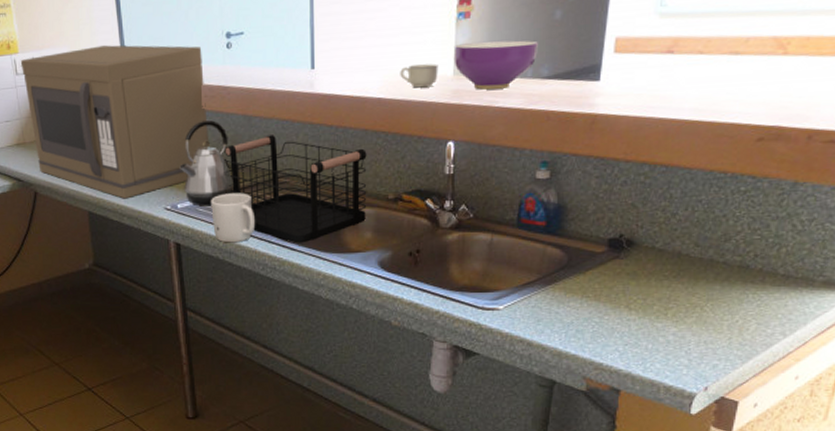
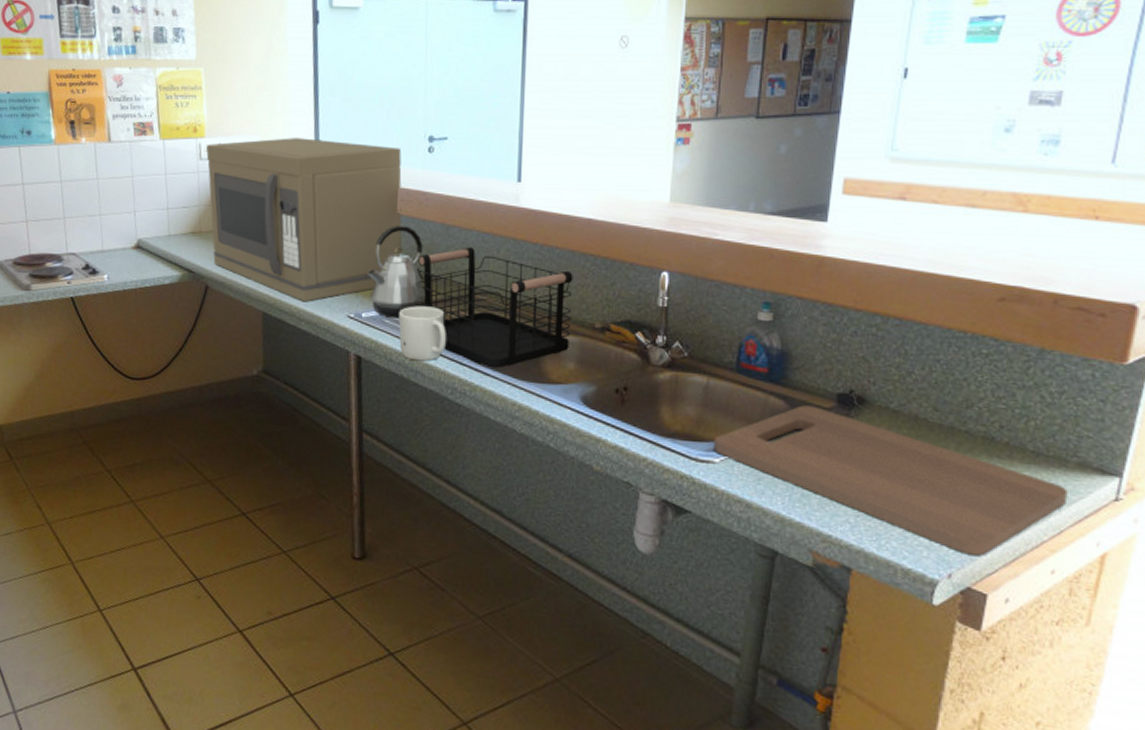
cup: present [400,63,438,88] -> none [612,187,654,212]
bowl: present [453,40,539,90] -> none [670,169,763,221]
cutting board: none [498,252,813,369] -> present [714,405,1068,556]

